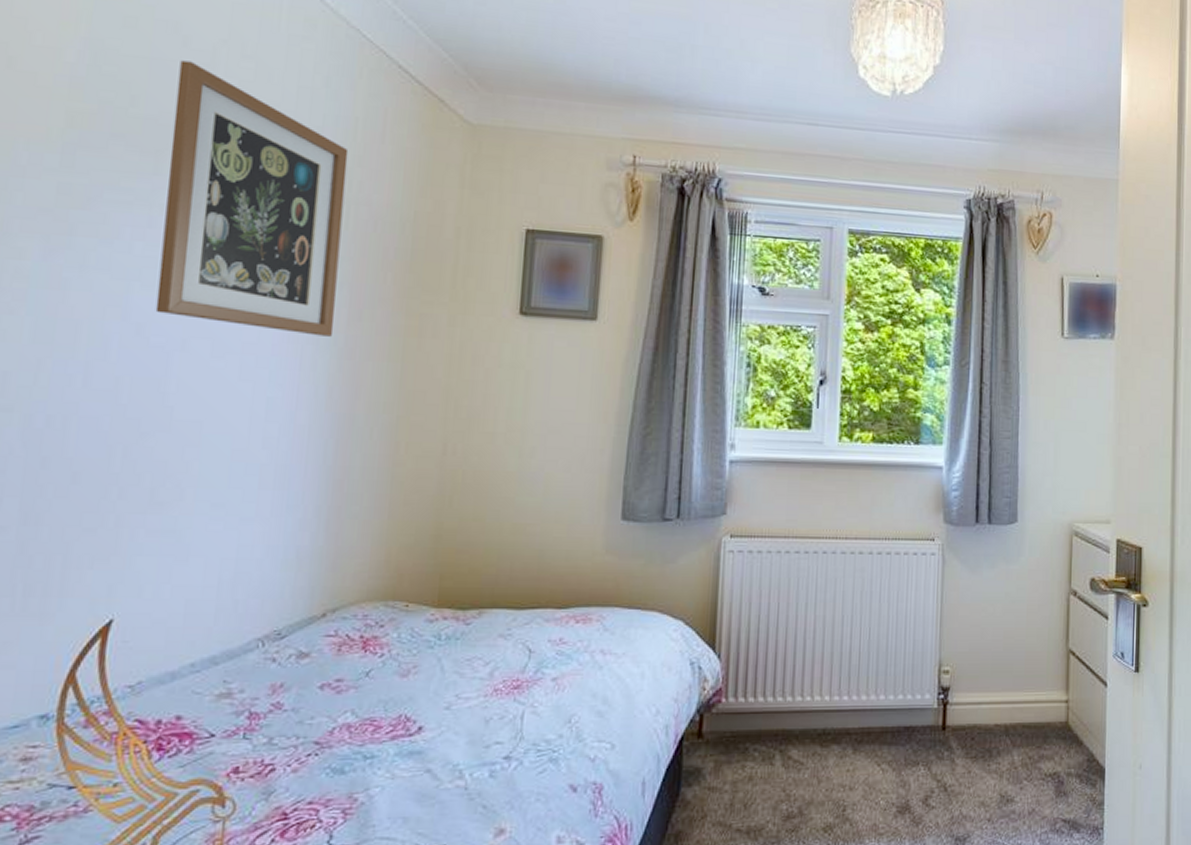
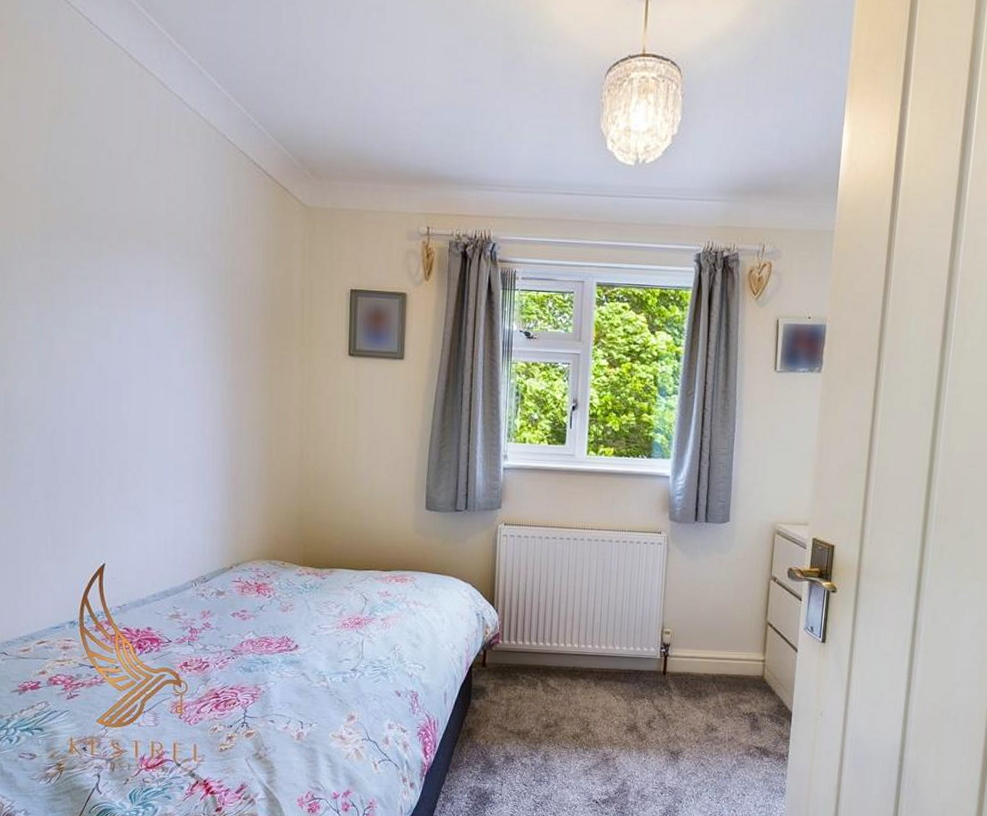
wall art: present [155,60,349,337] -> none [108,168,224,373]

